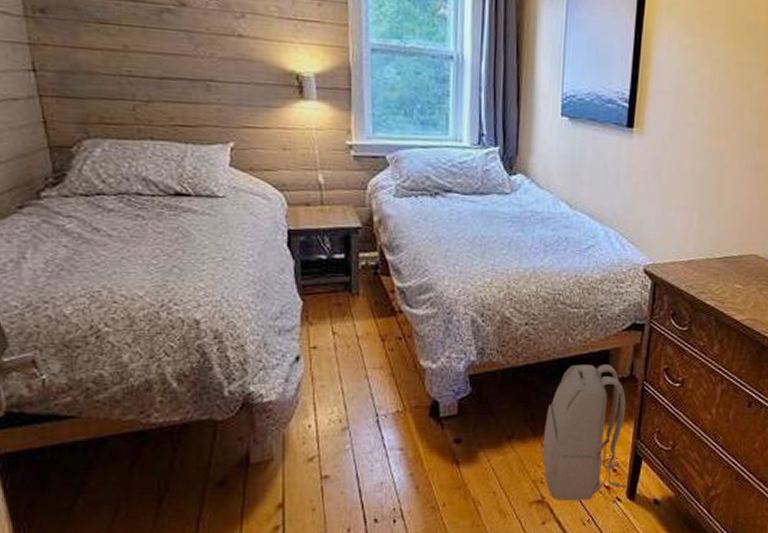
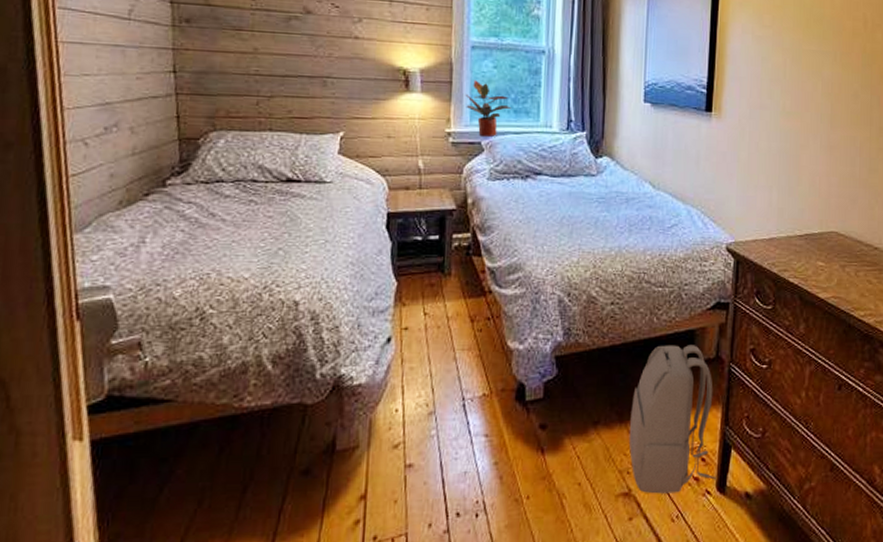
potted plant: none [366,87,418,152] -> present [465,79,512,138]

